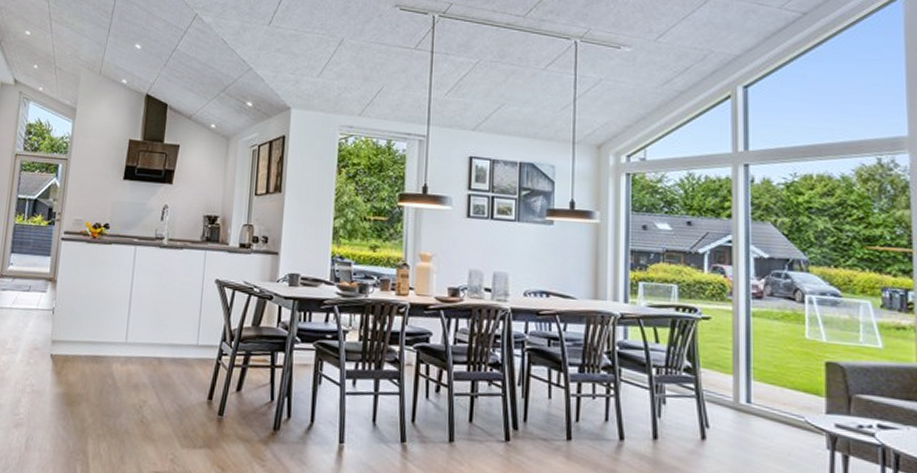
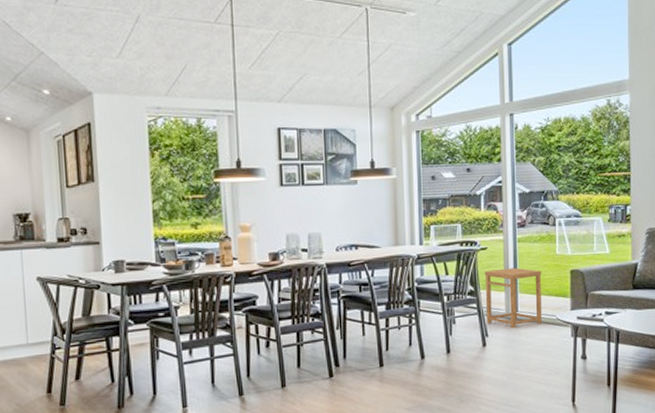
side table: none [706,345,785,425] -> present [484,267,542,329]

